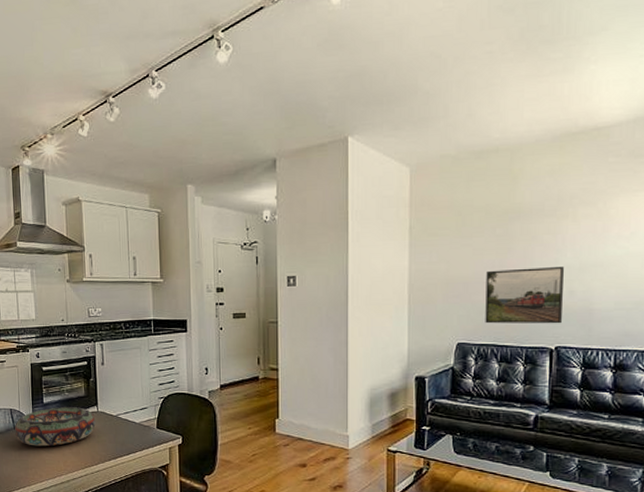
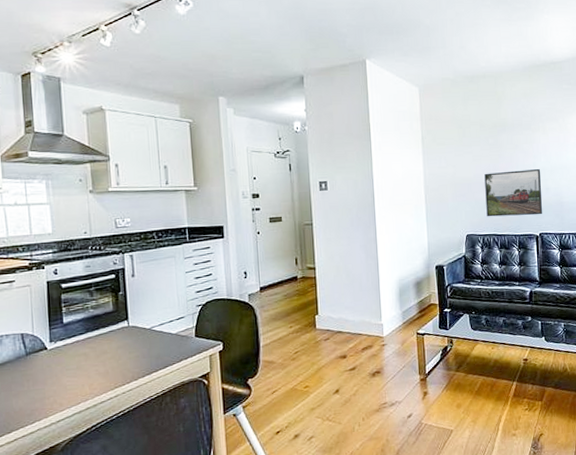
decorative bowl: present [15,407,96,447] -> none [27,323,126,372]

